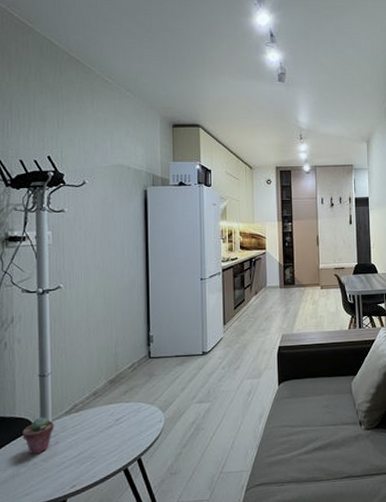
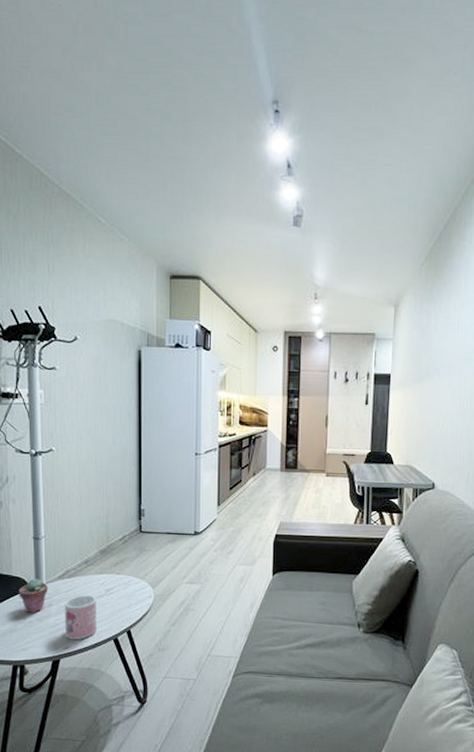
mug: none [72,427,106,476] -> present [65,595,97,640]

